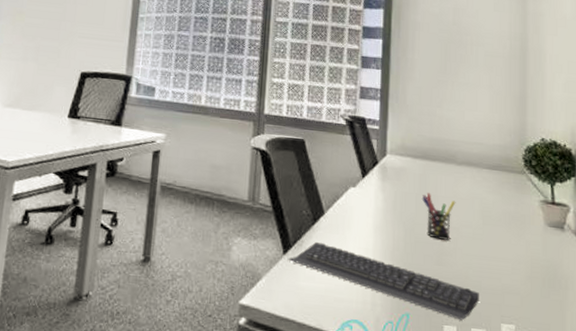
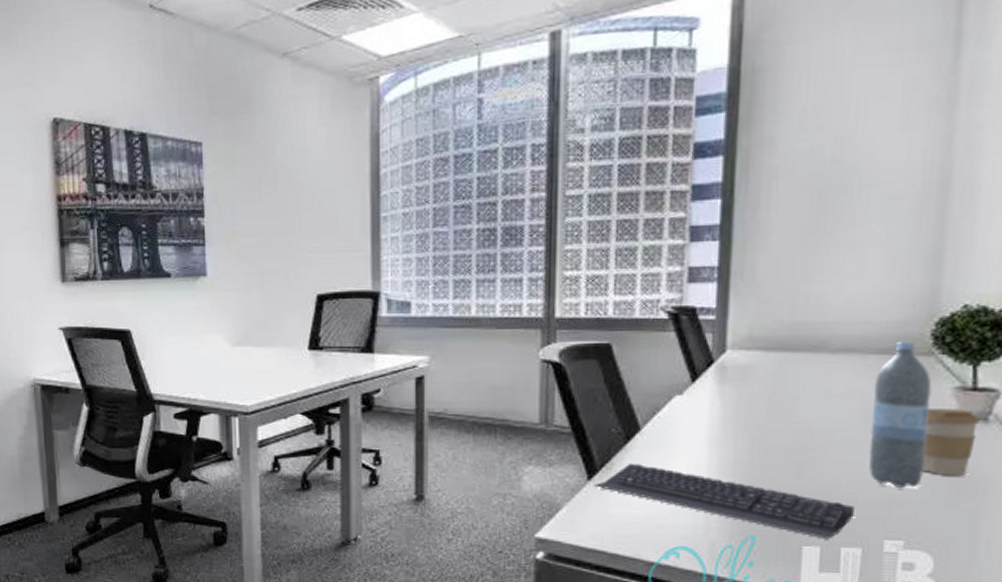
pen holder: present [421,193,456,241] -> none [776,393,826,449]
water bottle: none [487,160,526,280] -> present [868,340,932,488]
coffee cup: none [523,216,558,273] -> present [922,409,980,476]

